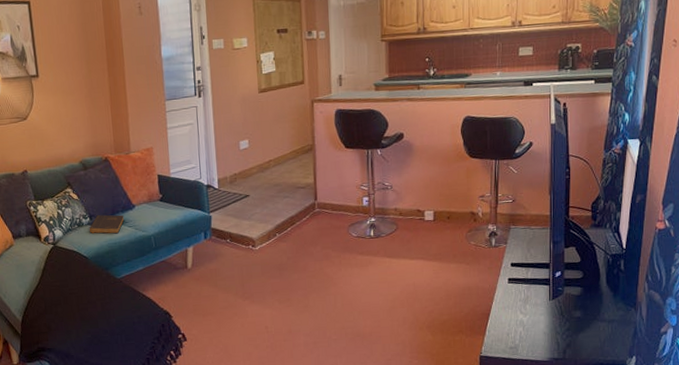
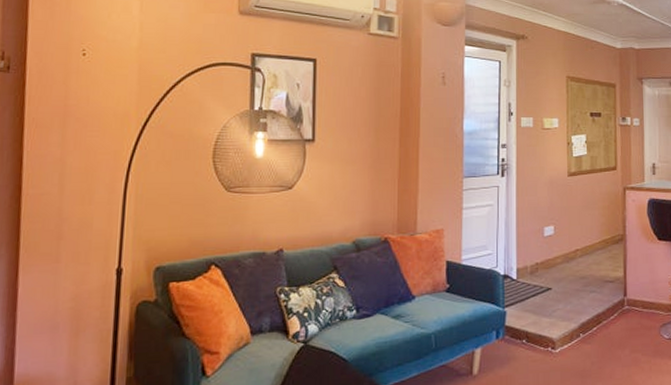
book: present [89,214,124,234] -> none [353,306,400,331]

